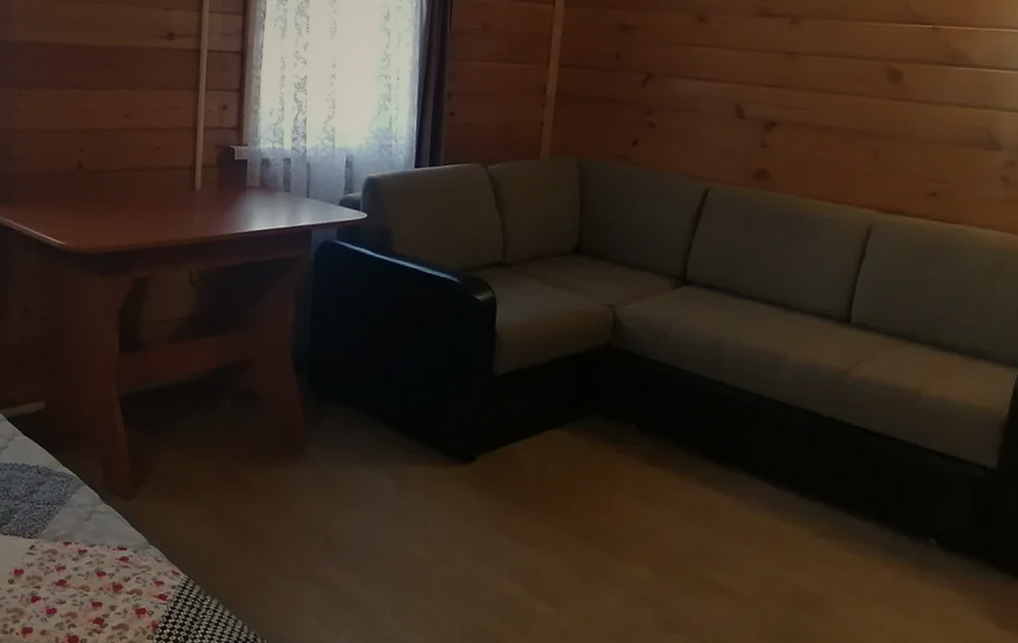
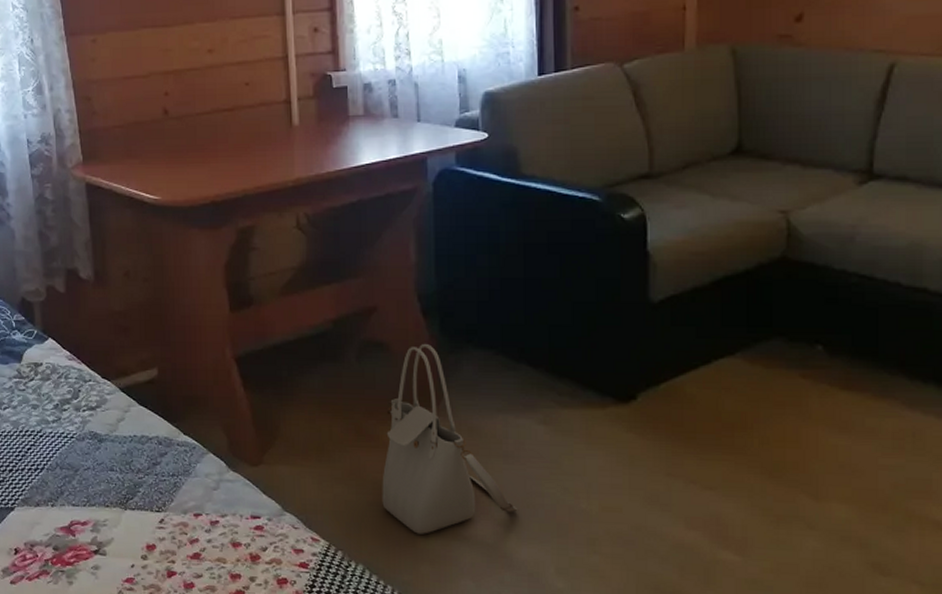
tote bag: none [241,396,365,574] -> present [382,343,519,534]

